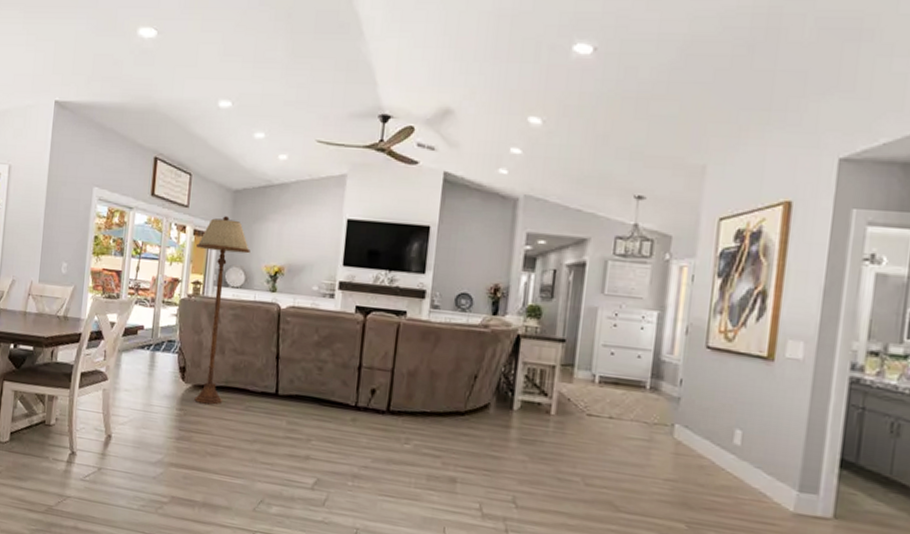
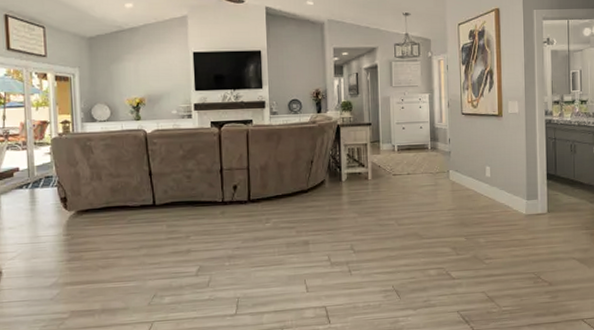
floor lamp: present [194,216,251,405] -> none [60,61,112,226]

